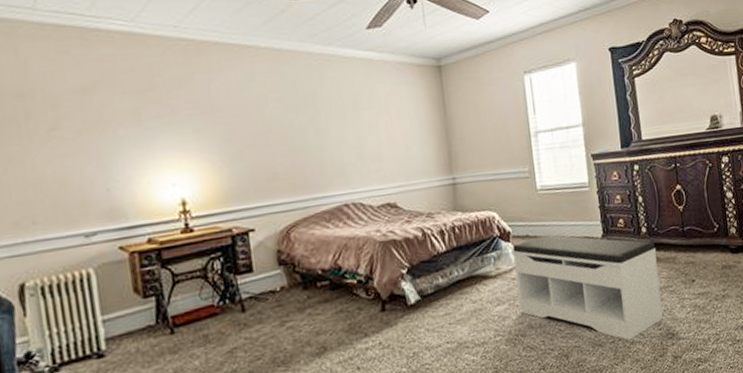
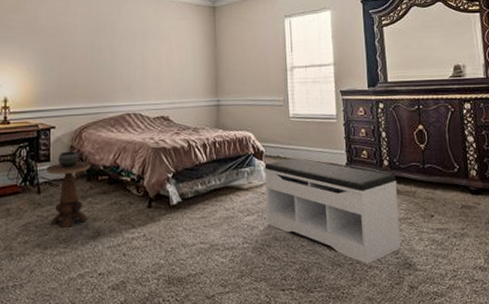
side table: none [250,255,309,349] -> present [47,151,90,228]

